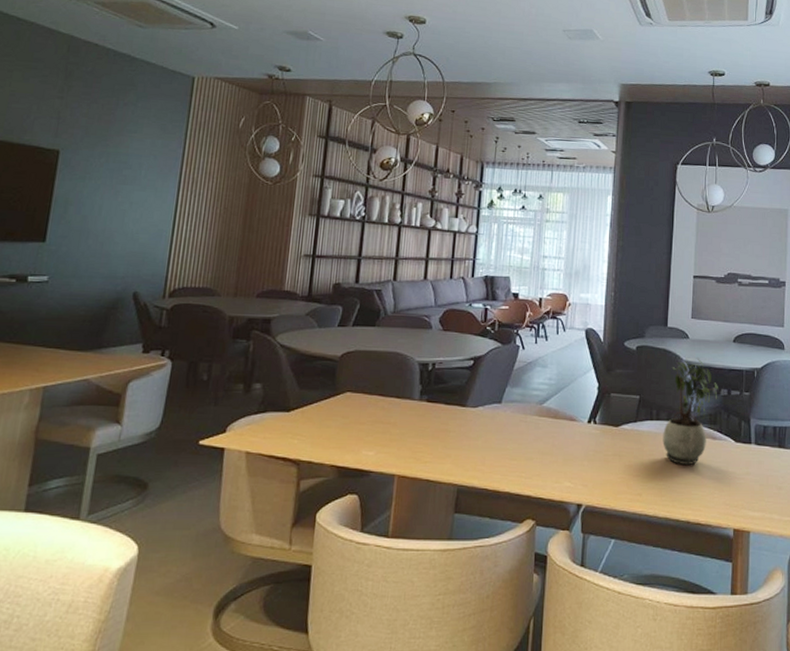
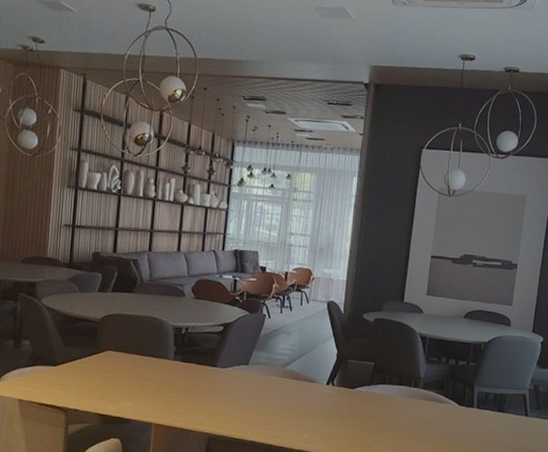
potted plant: present [662,358,718,465] -> none [393,331,447,424]

